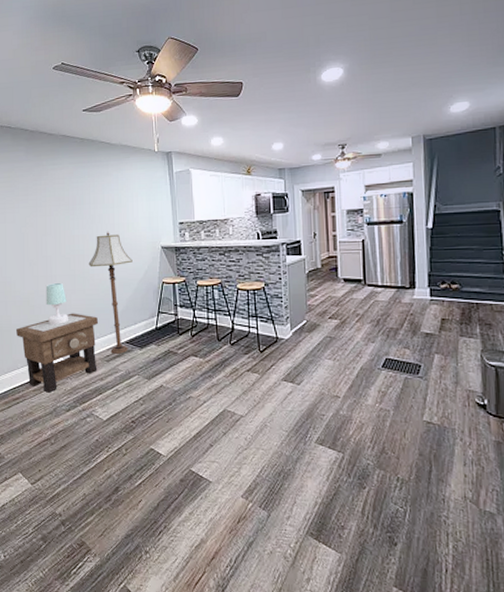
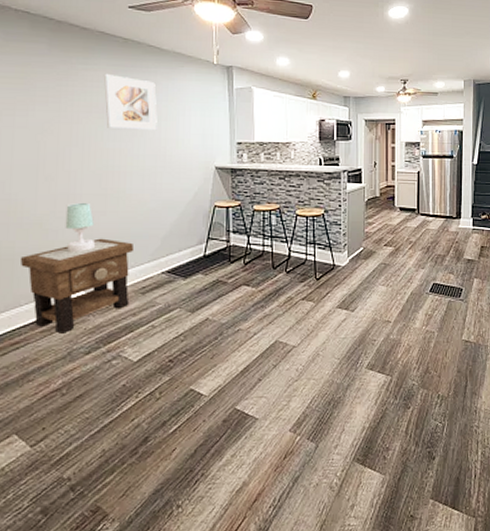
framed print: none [68,170,111,218] -> present [104,73,157,131]
floor lamp: present [88,231,133,354] -> none [125,146,180,285]

